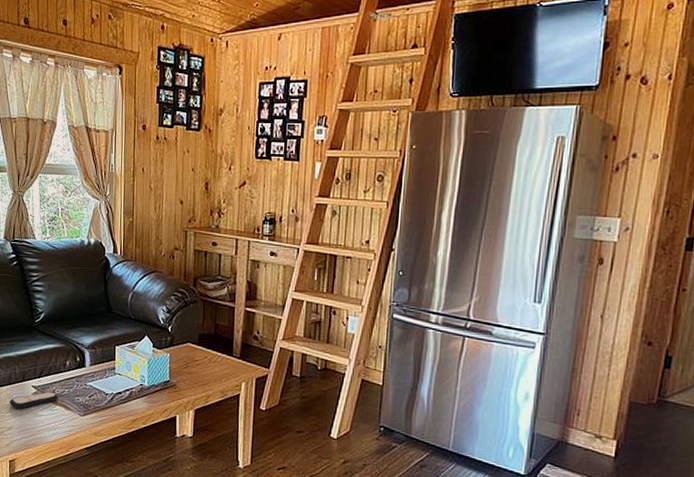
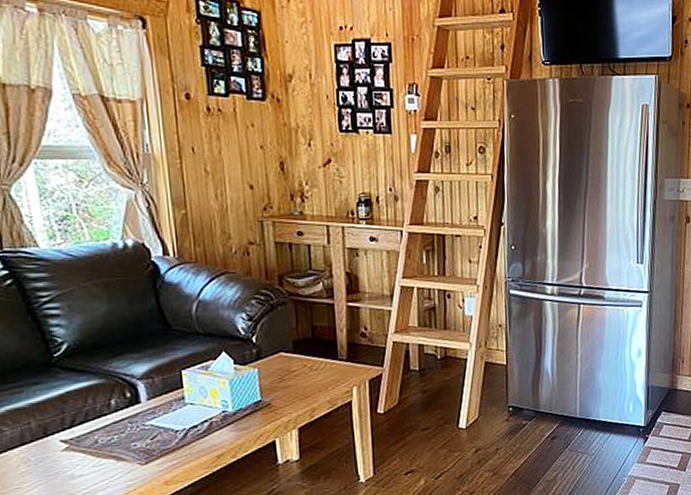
remote control: present [10,391,58,409] -> none [26,442,103,475]

